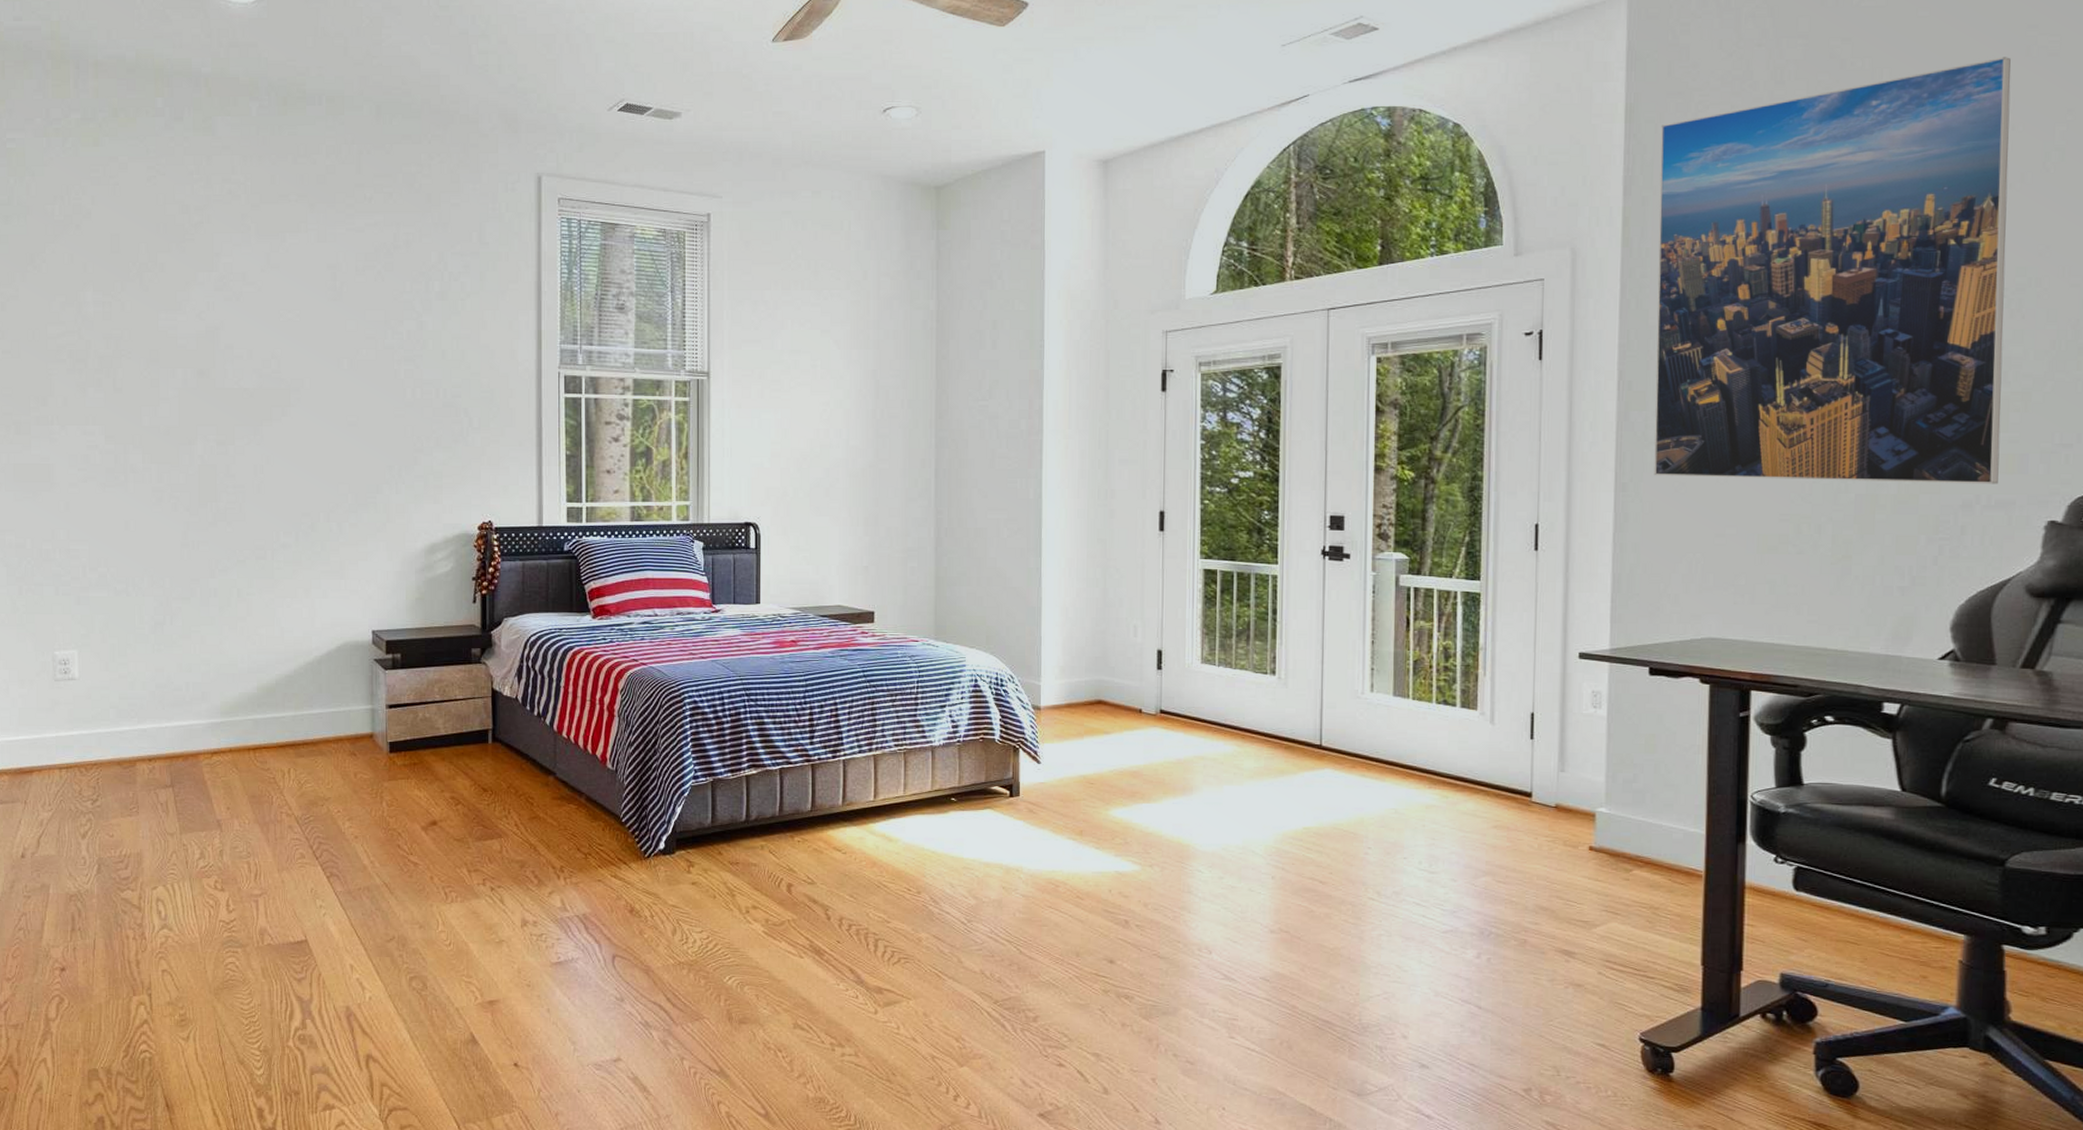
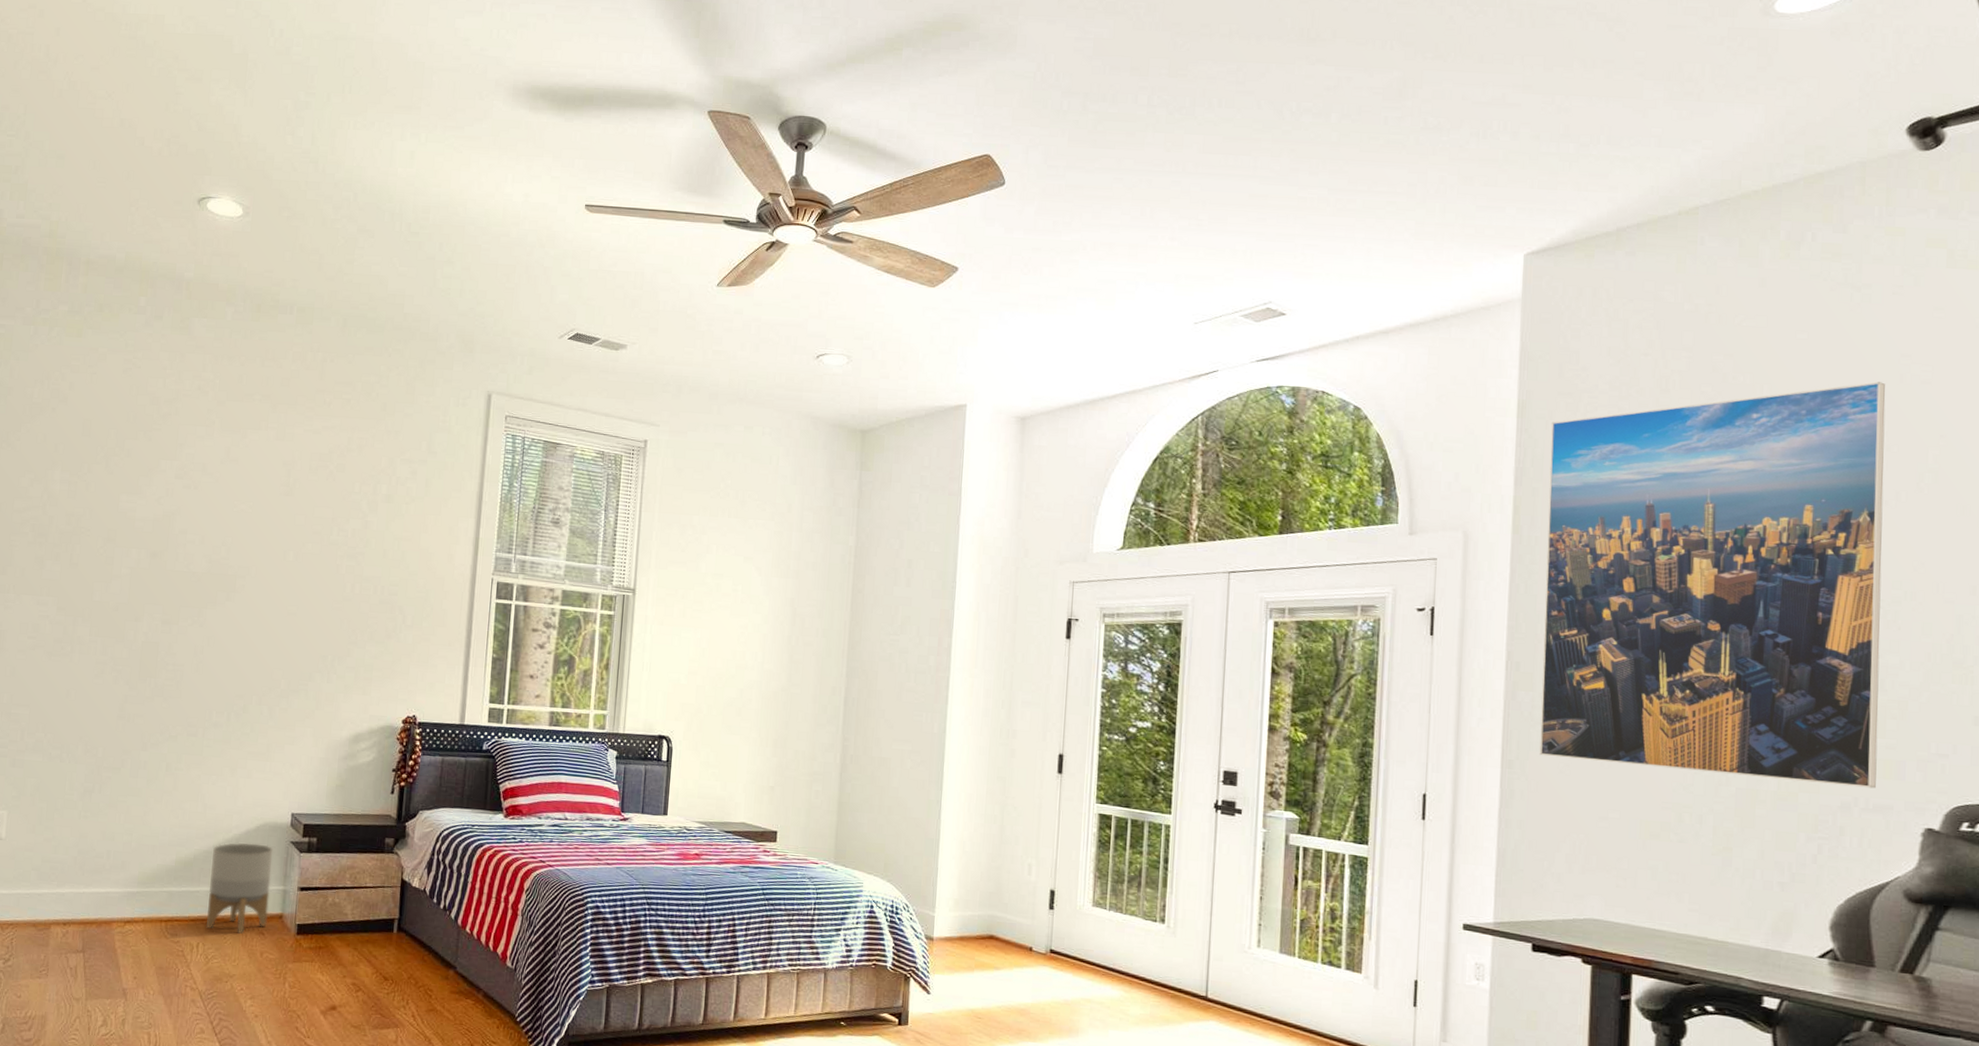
planter: none [294,664,358,756] -> present [206,843,273,934]

